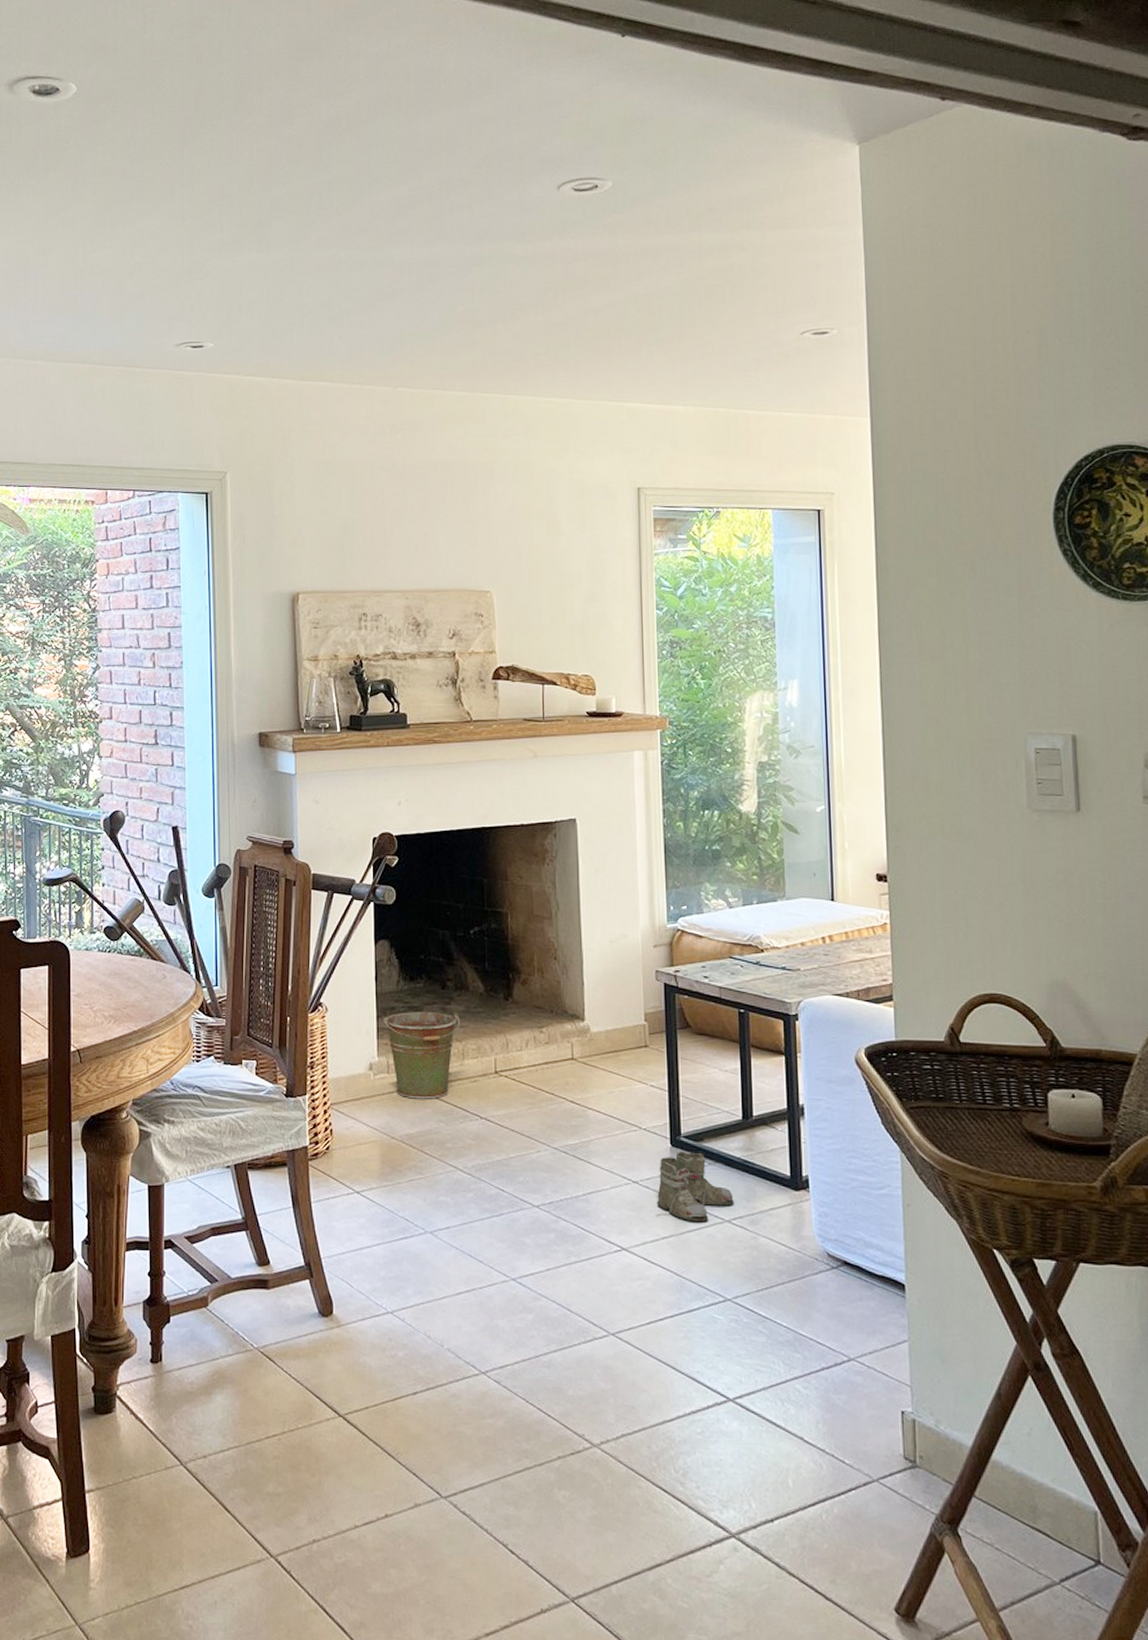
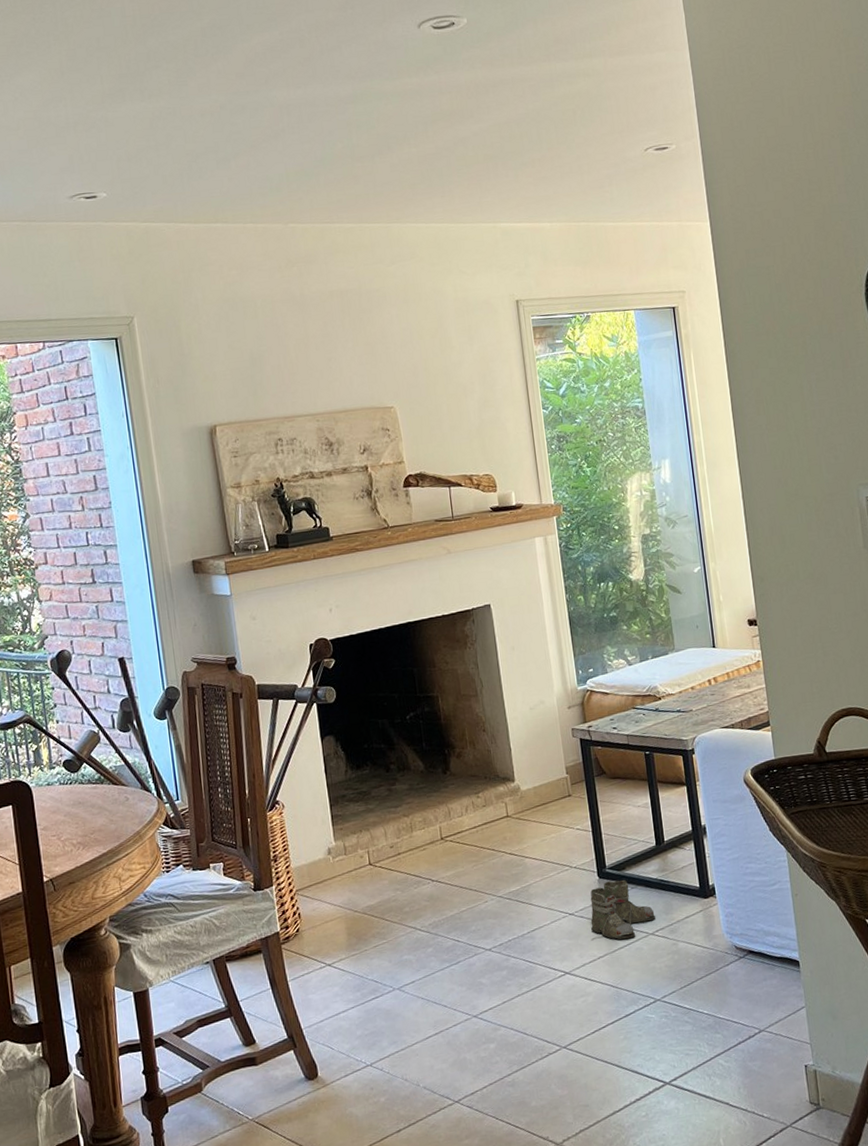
bucket: present [382,1012,461,1099] -> none [335,791,406,874]

